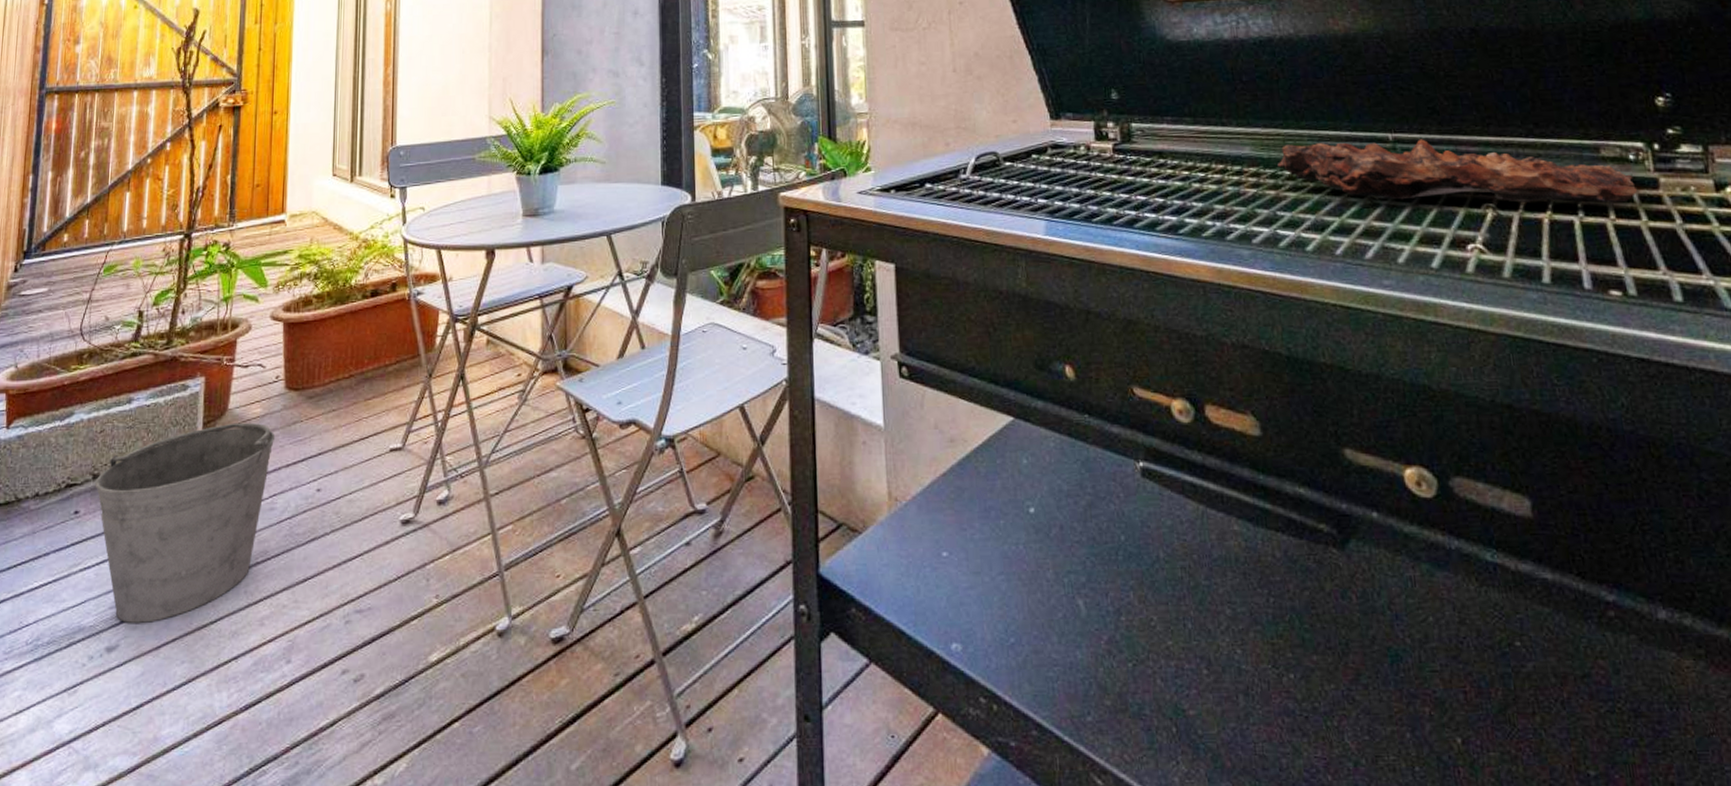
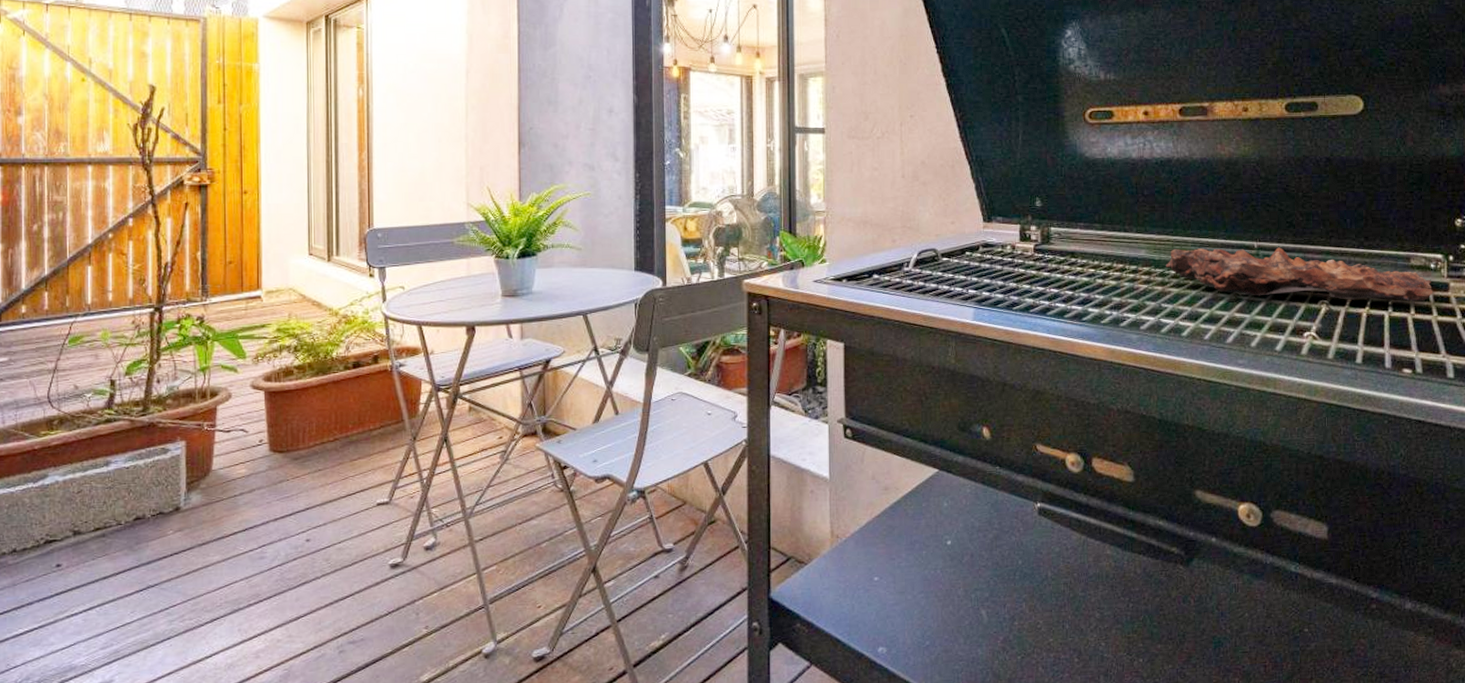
bucket: present [95,422,276,623] -> none [76,482,262,661]

